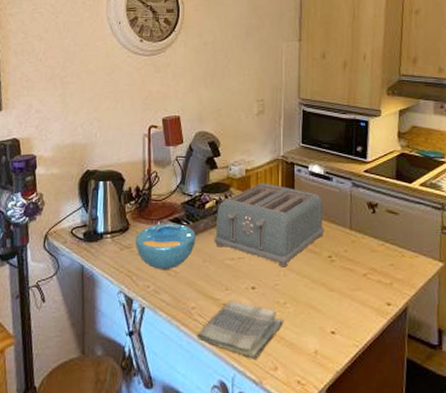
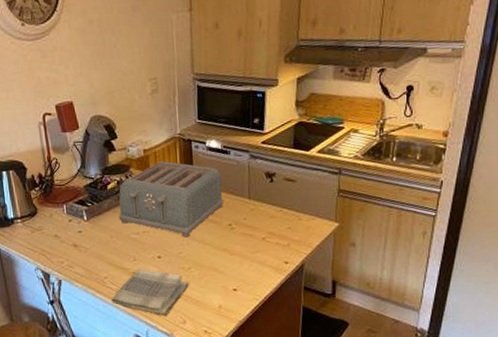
bowl: present [135,223,196,269] -> none [44,204,102,247]

